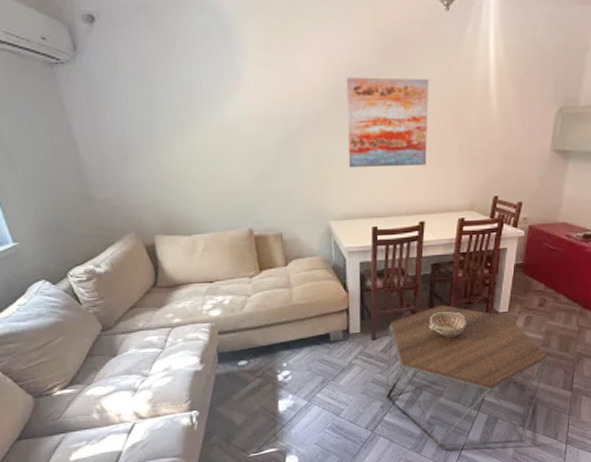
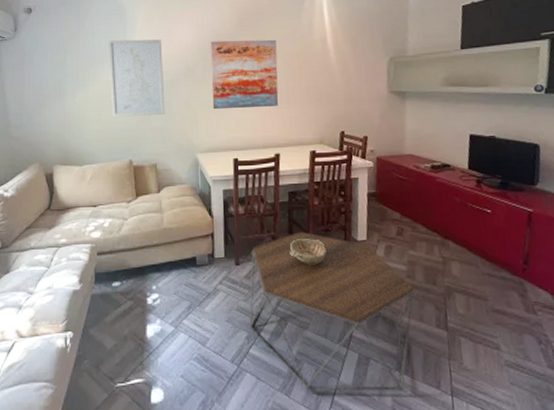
wall art: none [209,70,291,176] -> present [108,39,166,118]

